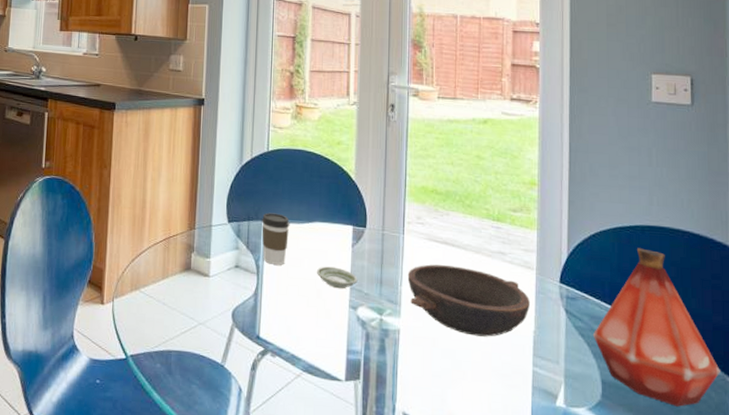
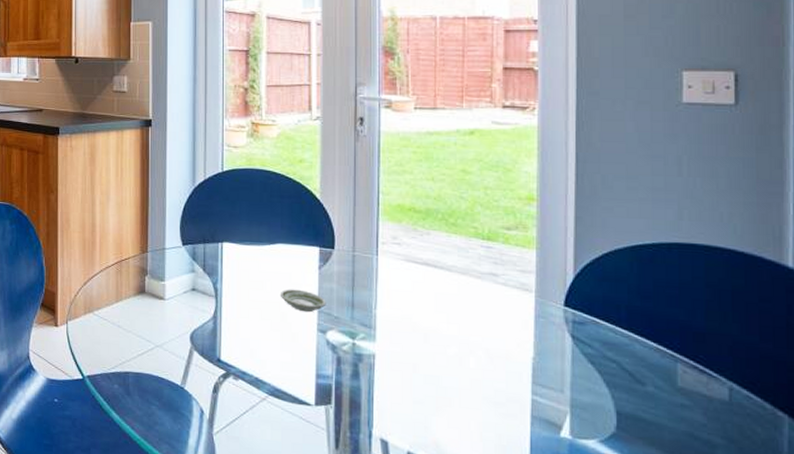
coffee cup: present [261,212,290,265] -> none [217,234,249,288]
bowl: present [407,264,530,337] -> none [382,286,528,363]
bottle: present [592,248,720,407] -> none [605,268,769,442]

